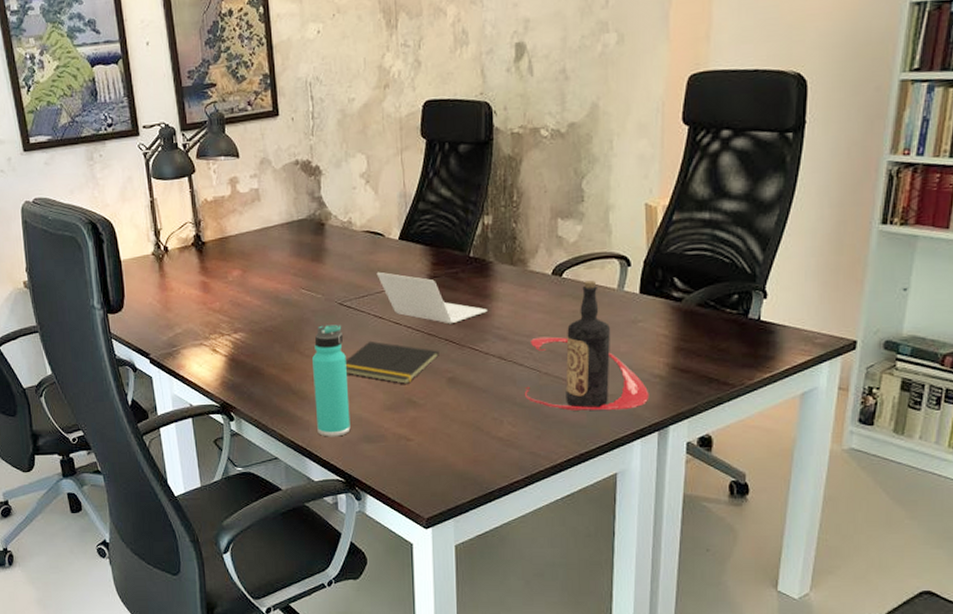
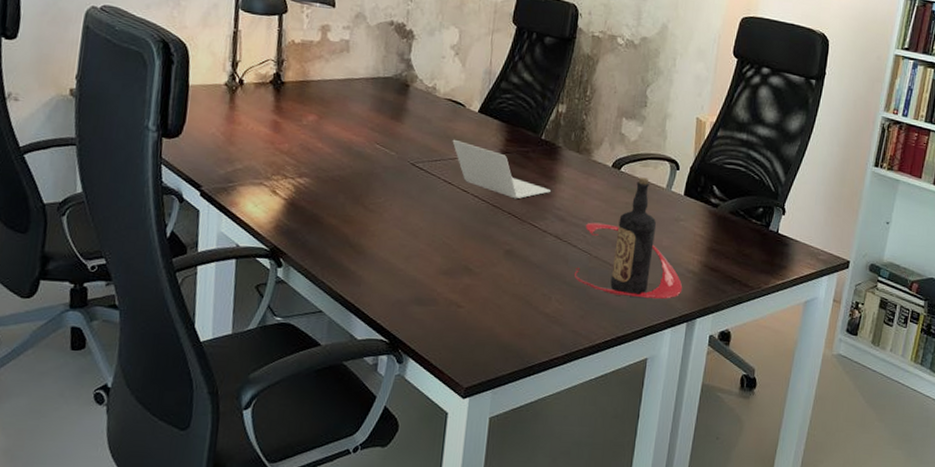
thermos bottle: present [312,324,351,437] -> none [369,182,411,296]
notepad: present [345,340,439,384] -> none [407,204,501,251]

